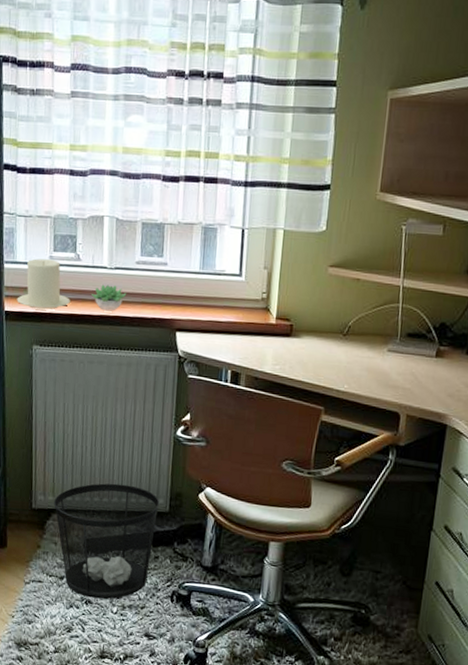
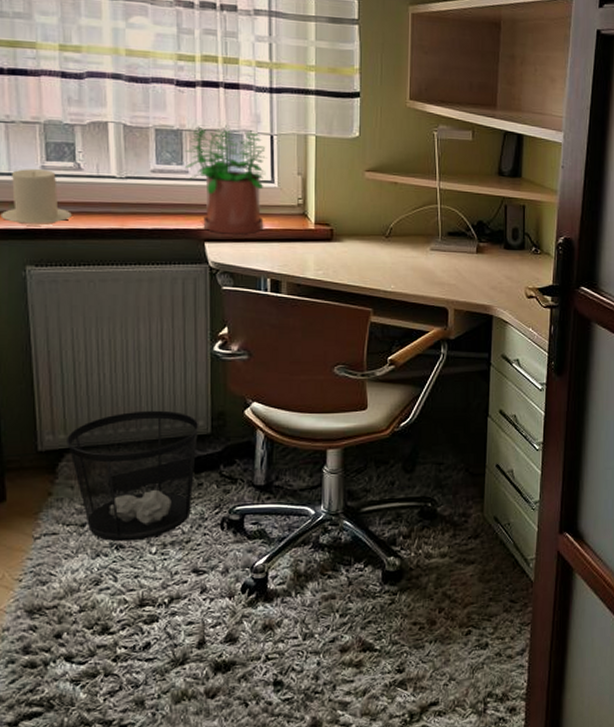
succulent plant: present [90,284,127,312] -> none [97,195,142,224]
potted plant: none [165,219,238,326] -> present [184,125,268,235]

